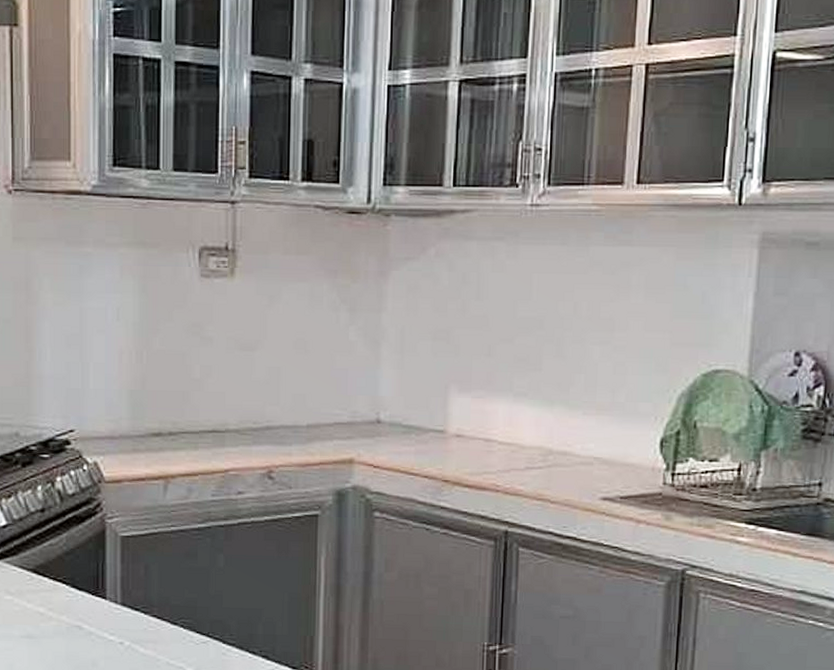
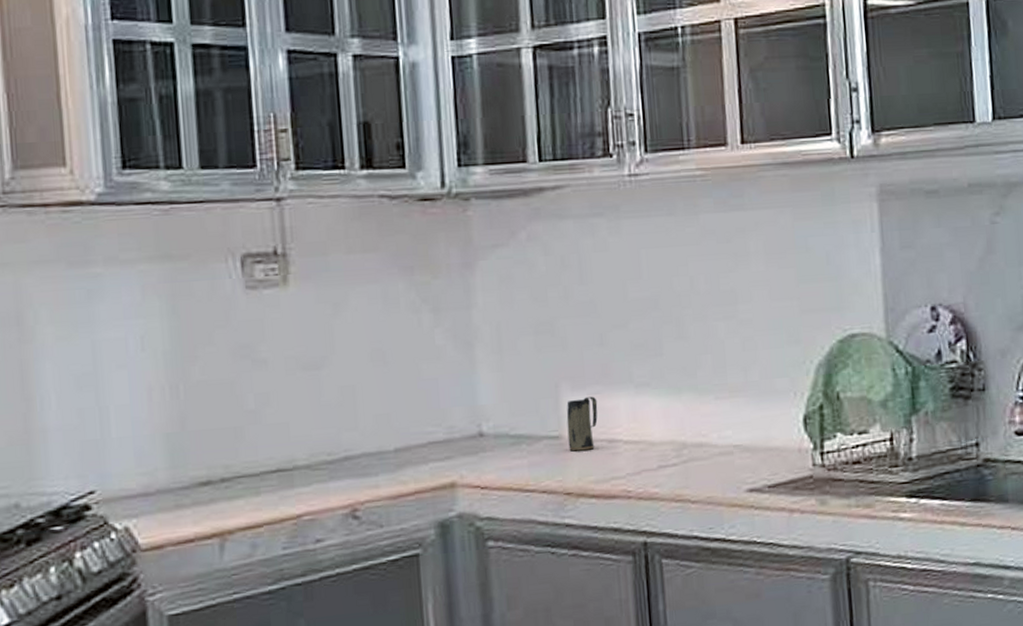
mug: none [451,399,480,446] -> present [566,396,598,452]

